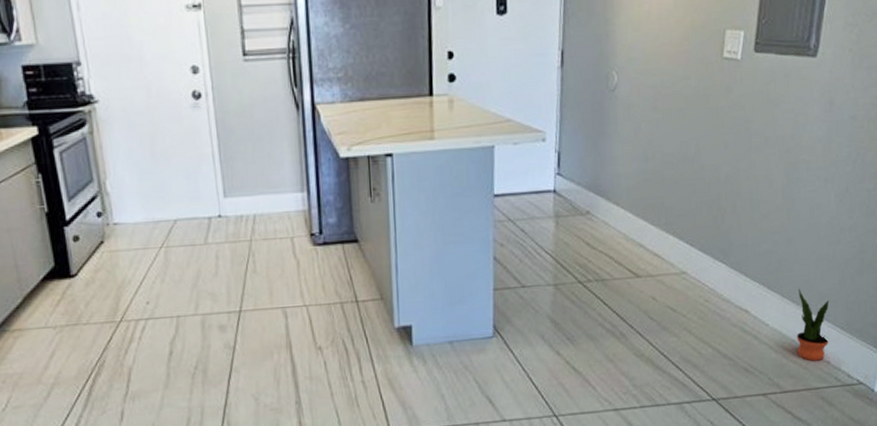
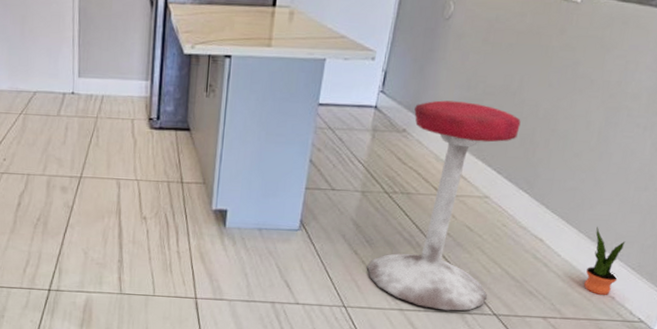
stool: none [573,174,704,403] -> present [367,100,521,311]

